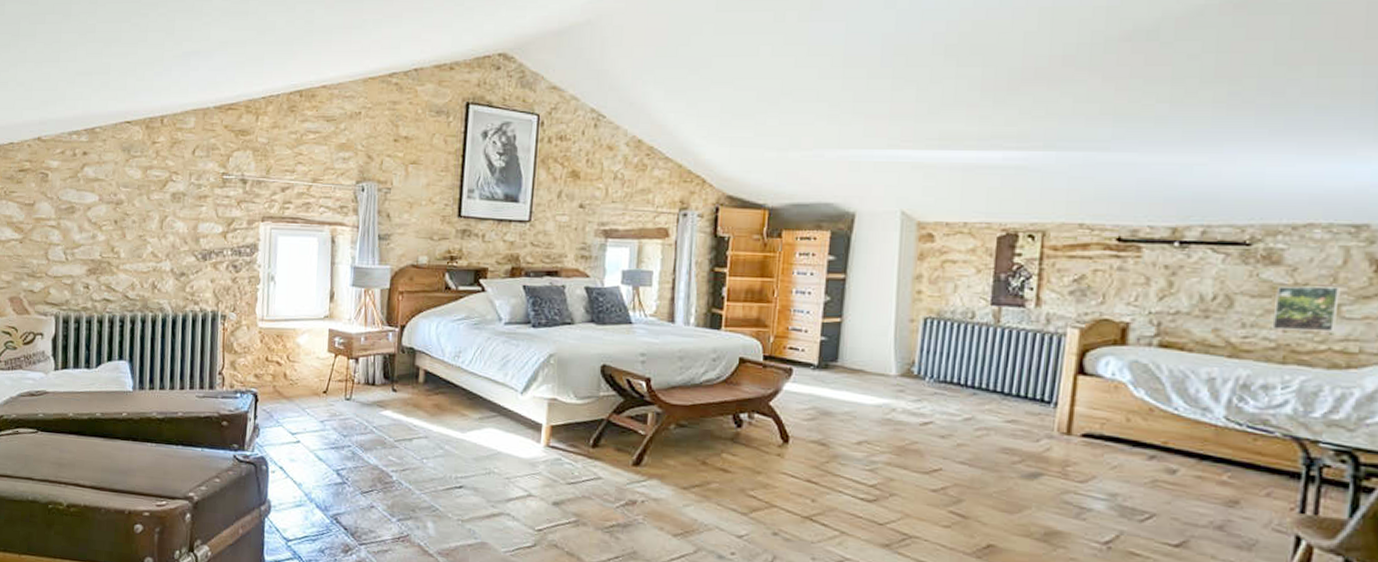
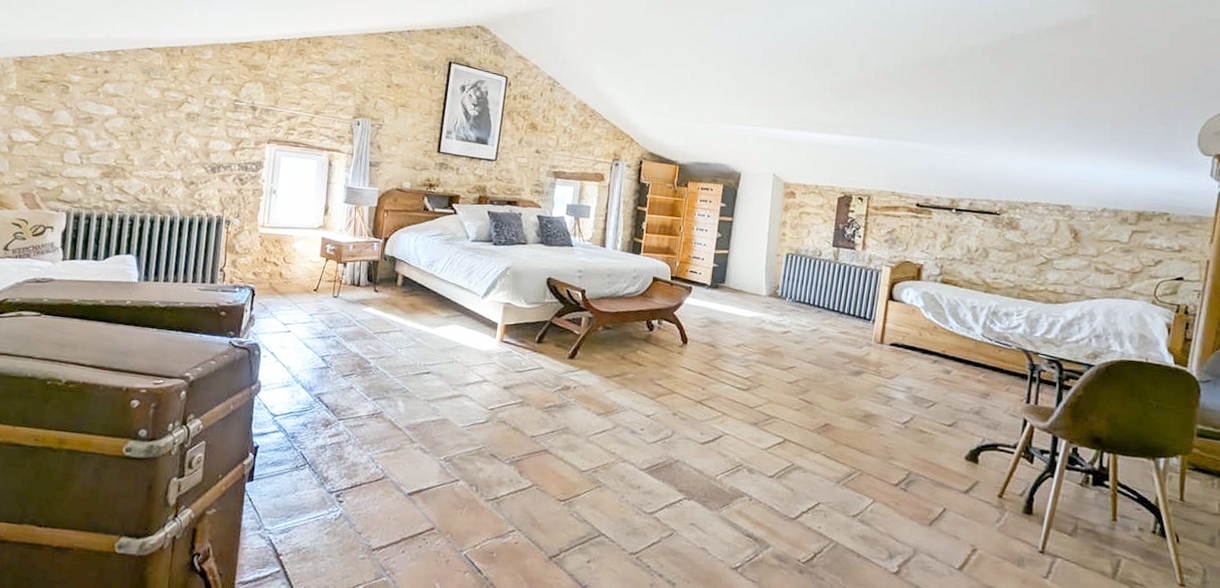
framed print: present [1272,286,1340,332] -> none [1011,244,1053,278]

